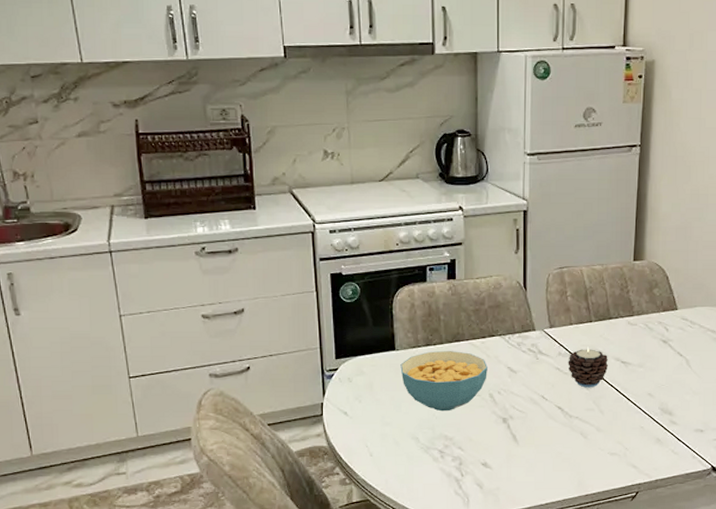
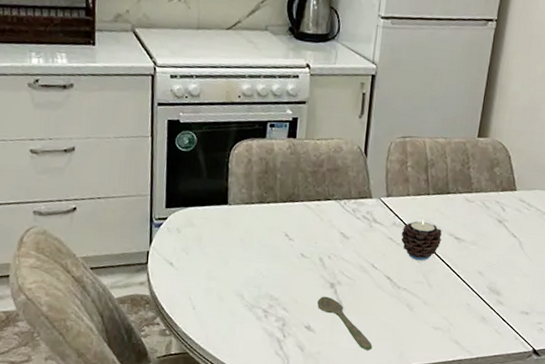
cereal bowl: present [400,350,487,412] -> none [231,209,320,271]
spoon: none [492,432,550,482] -> present [317,296,373,351]

